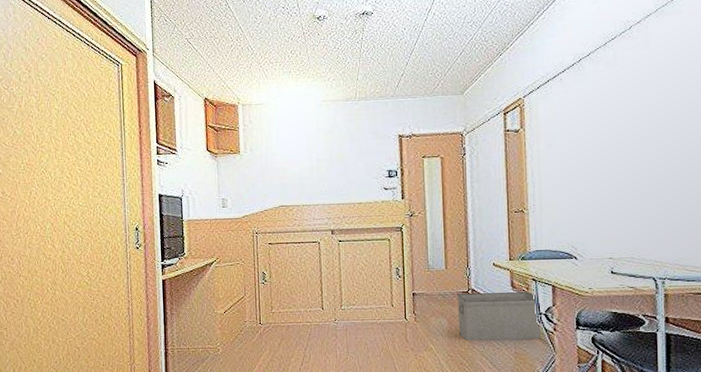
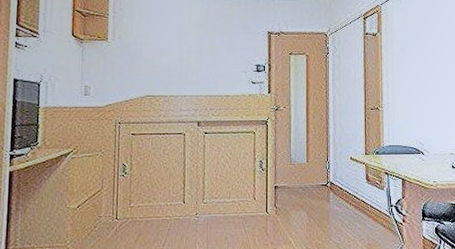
storage bin: present [457,292,541,341] -> none [317,185,391,234]

